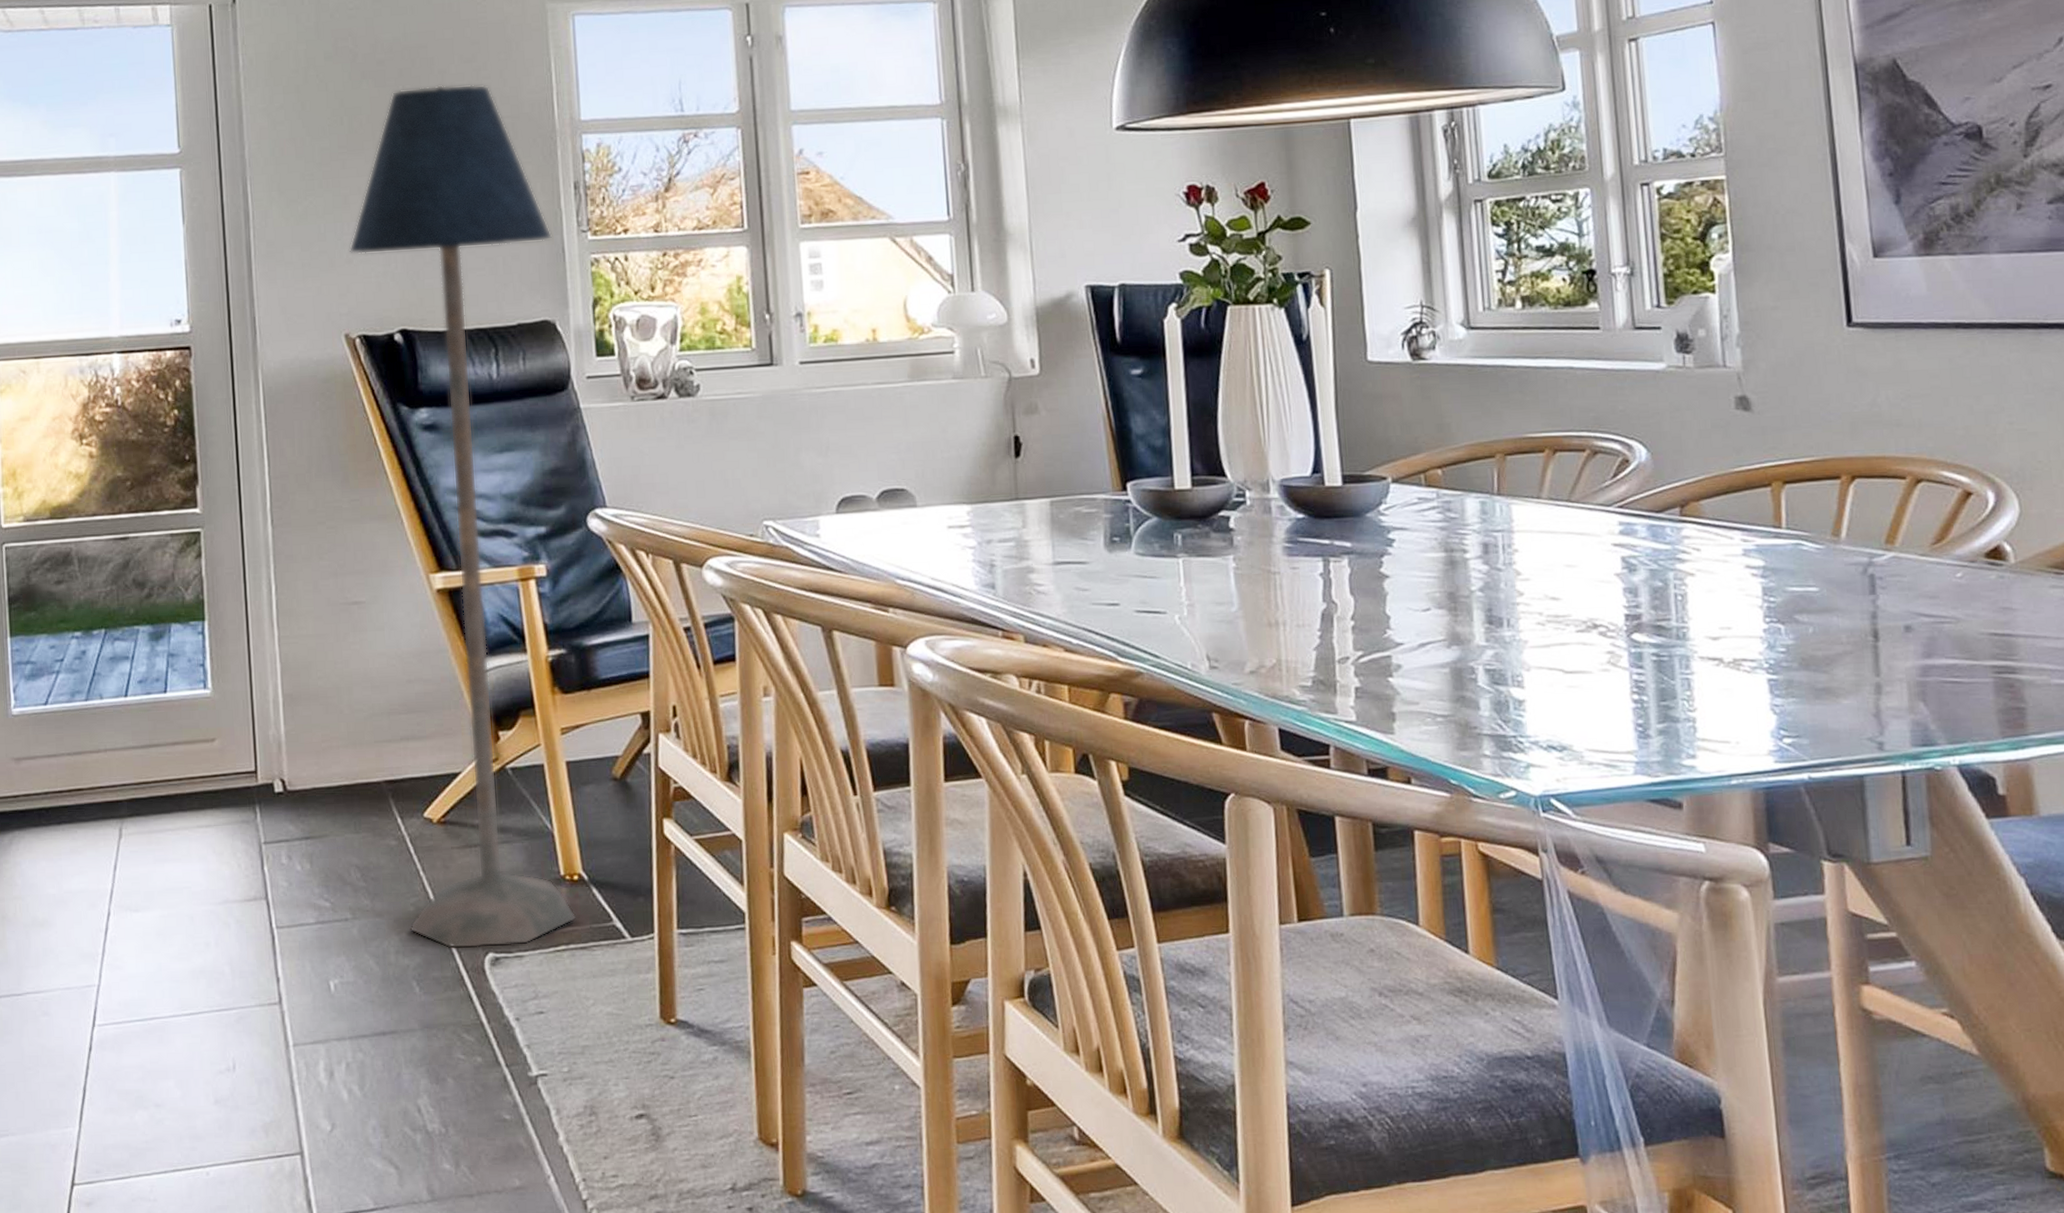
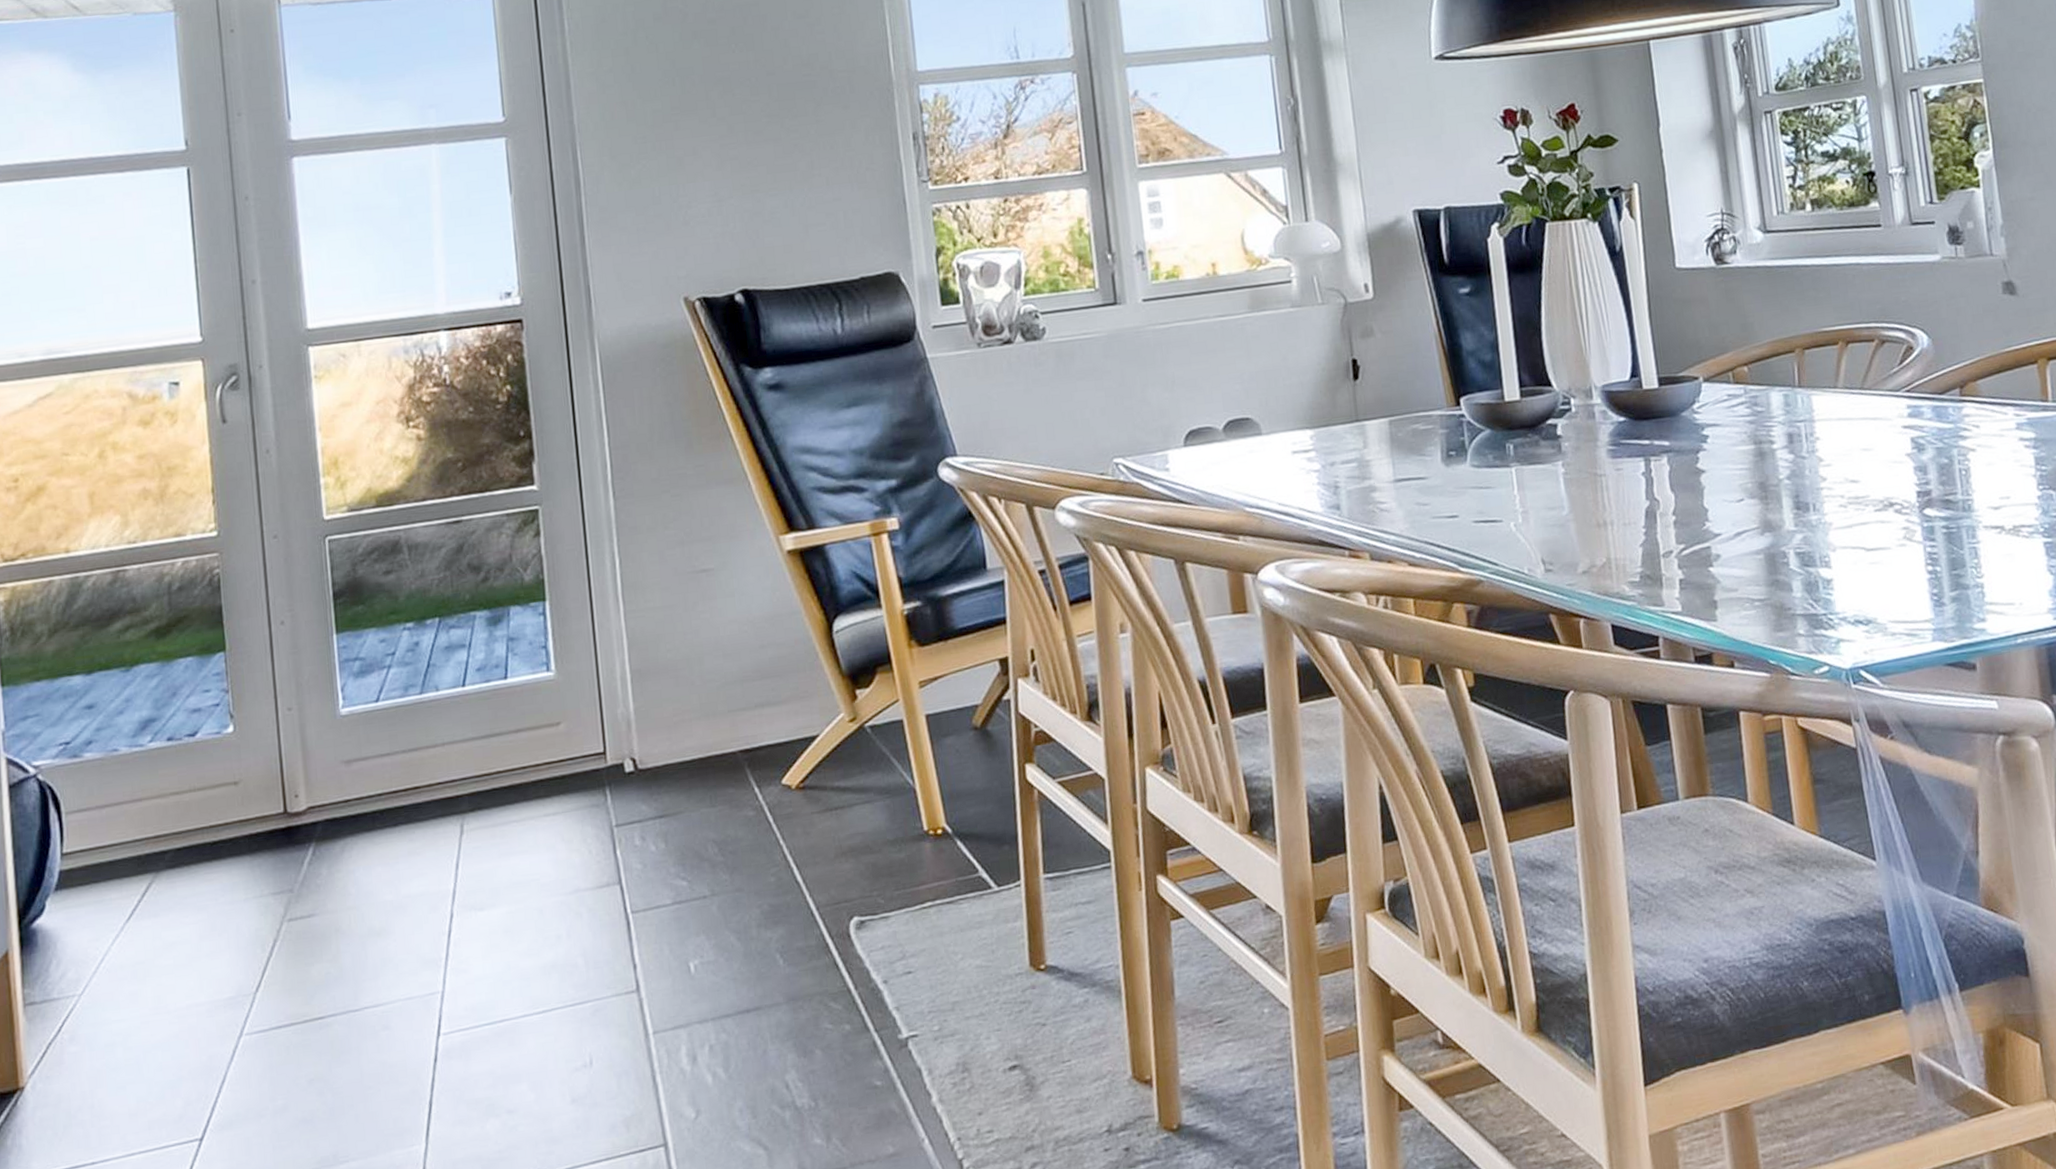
floor lamp: present [349,84,577,949] -> none [686,39,942,917]

